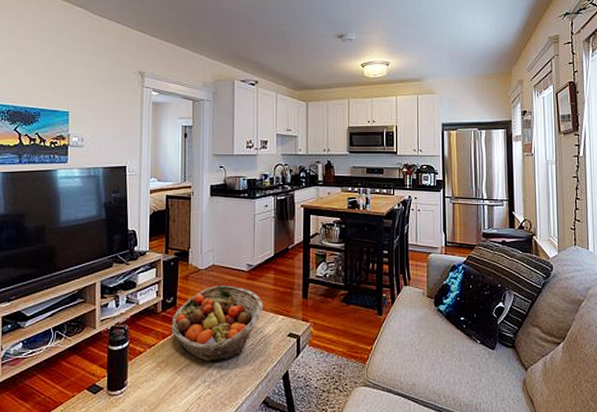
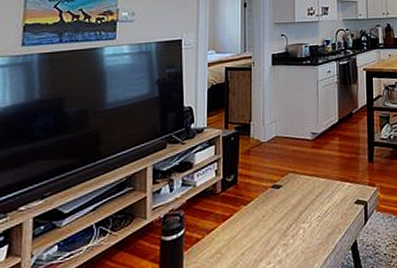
fruit basket: present [171,285,263,362] -> none [232,156,329,241]

